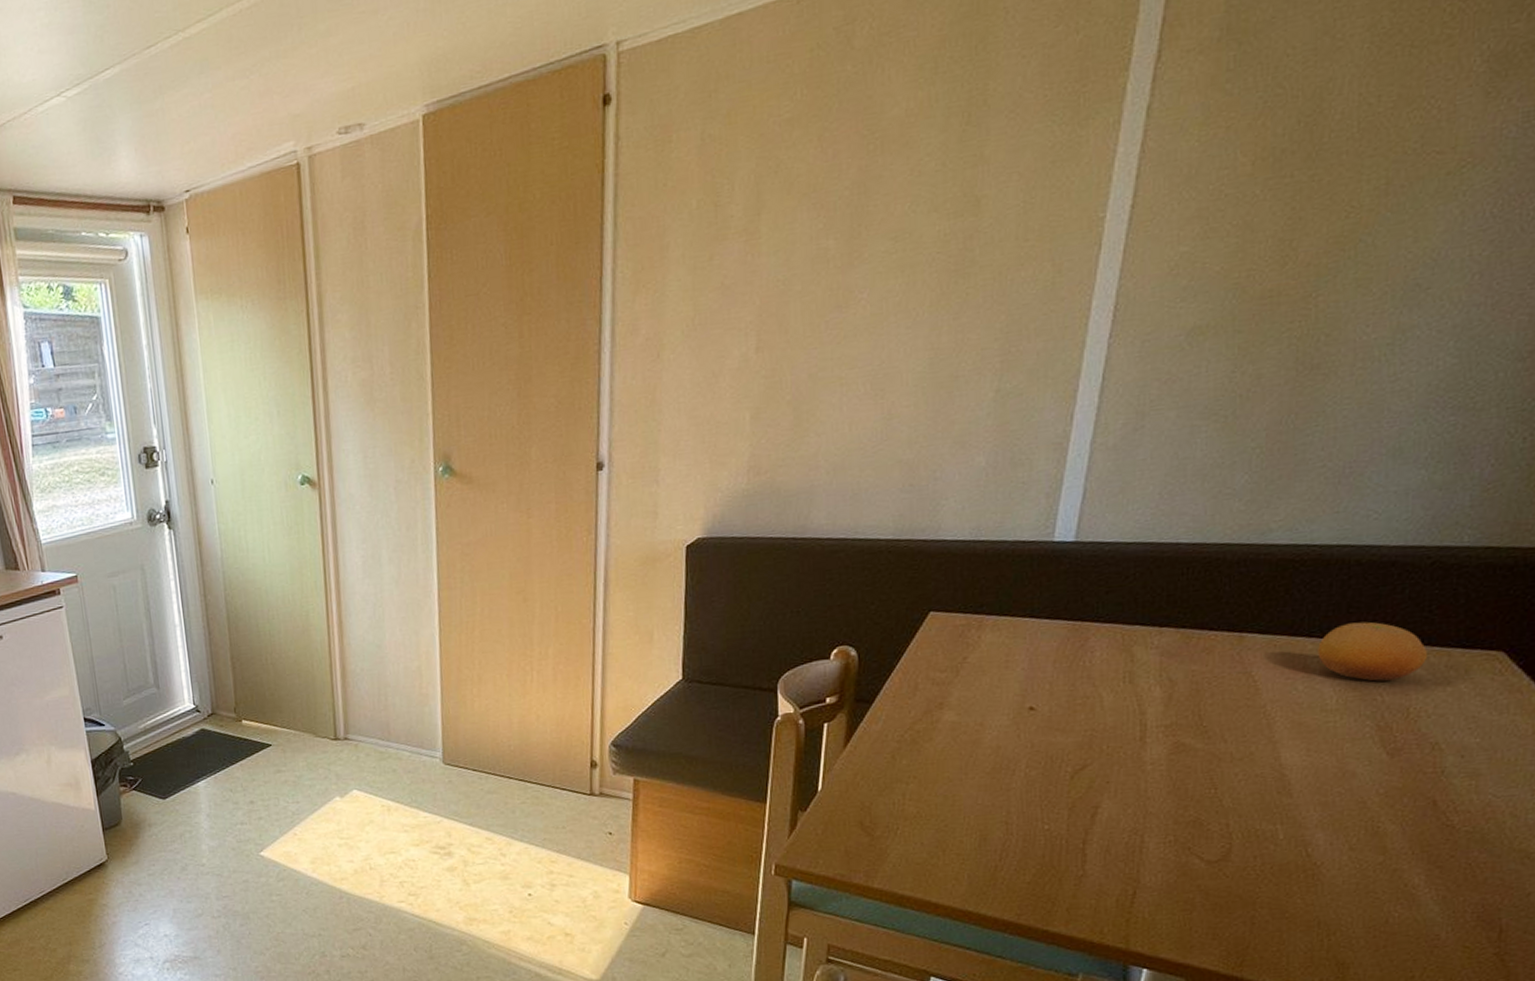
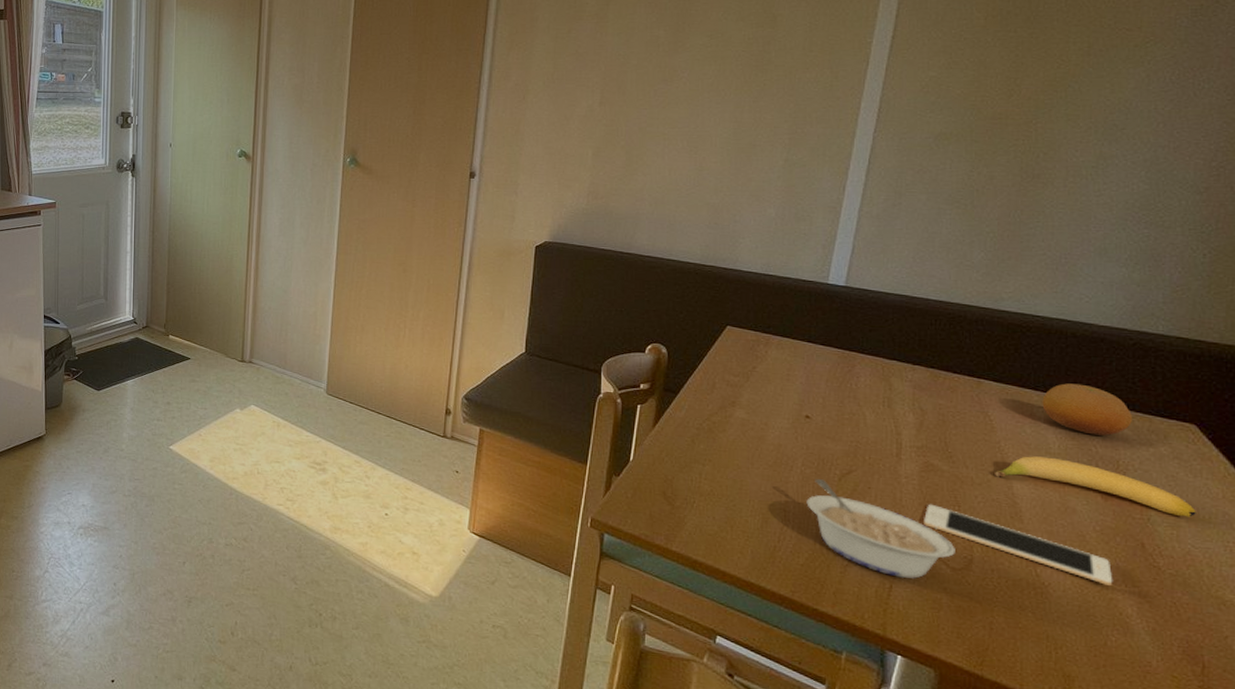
legume: none [1032,780,1211,881] -> present [806,479,955,579]
cell phone: none [1172,790,1398,855] -> present [922,504,1113,585]
banana: none [1259,715,1502,764] -> present [995,456,1198,518]

